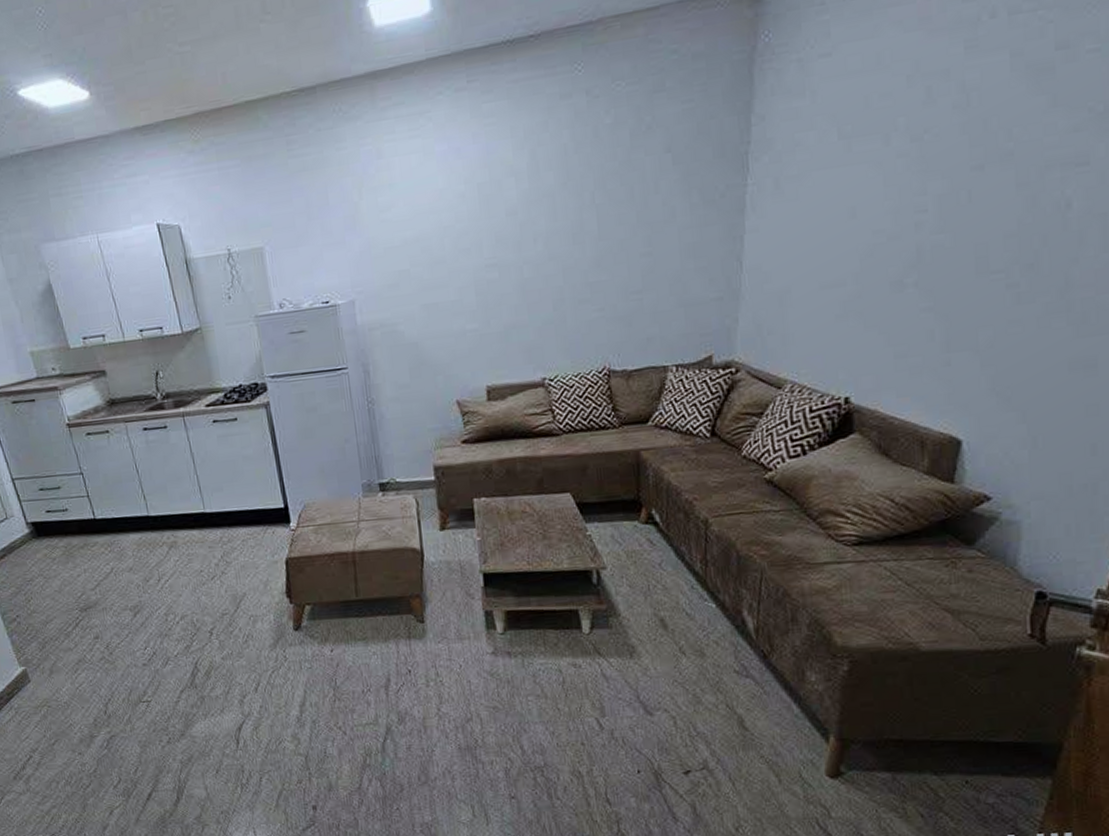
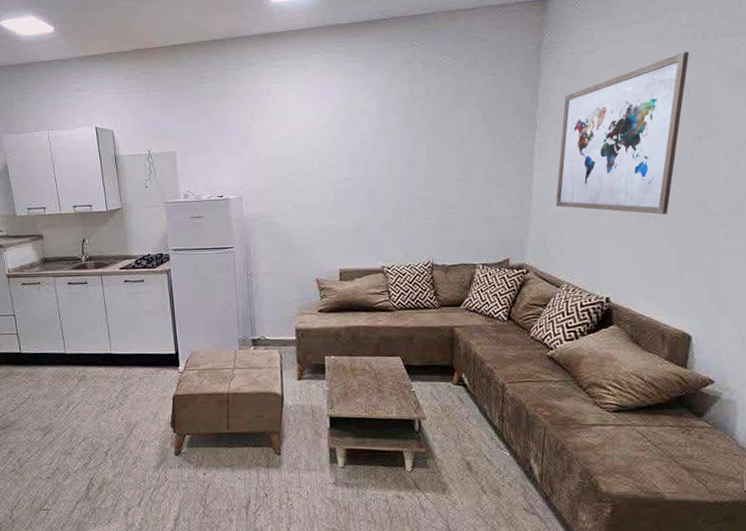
wall art: none [775,40,971,281] -> present [555,52,690,215]

